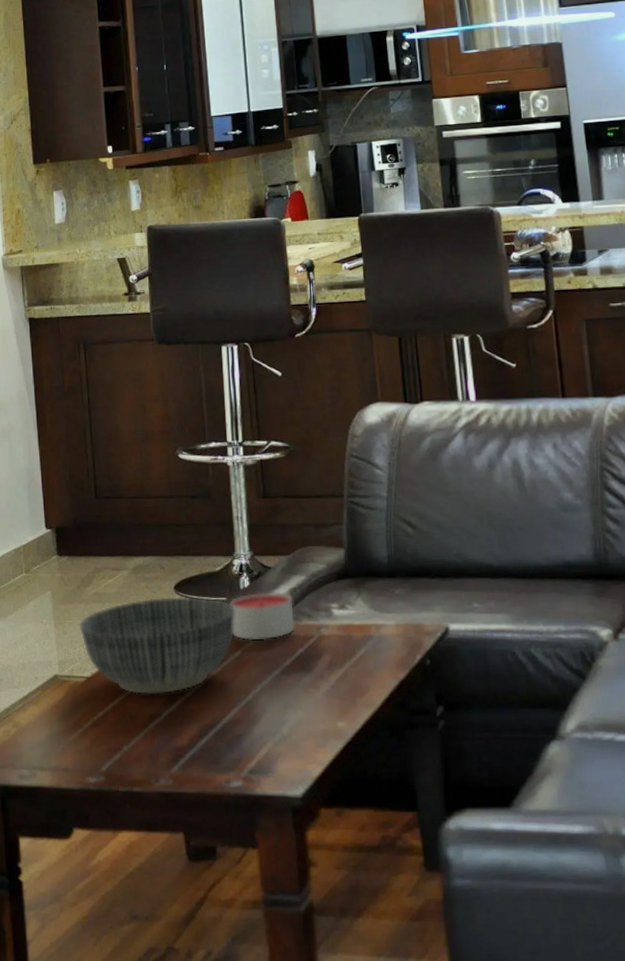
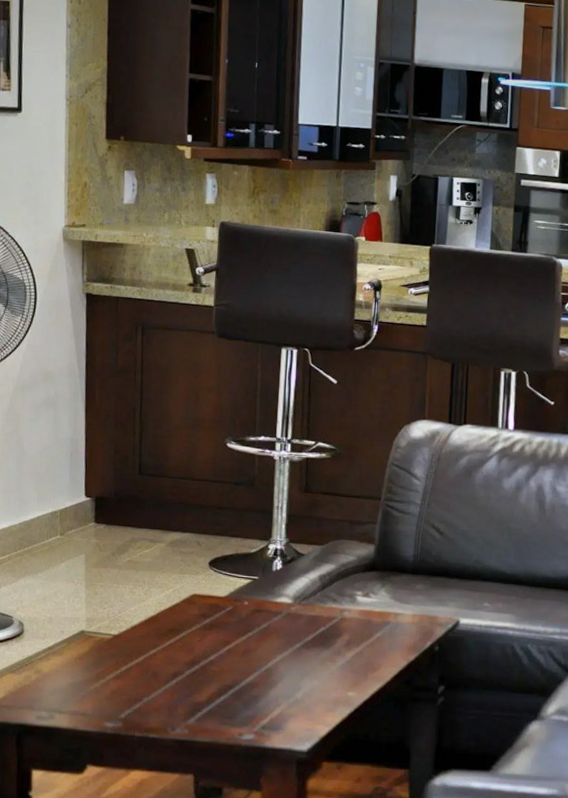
bowl: present [78,595,235,695] -> none [110,570,265,656]
candle: present [228,592,295,641] -> none [260,575,321,617]

